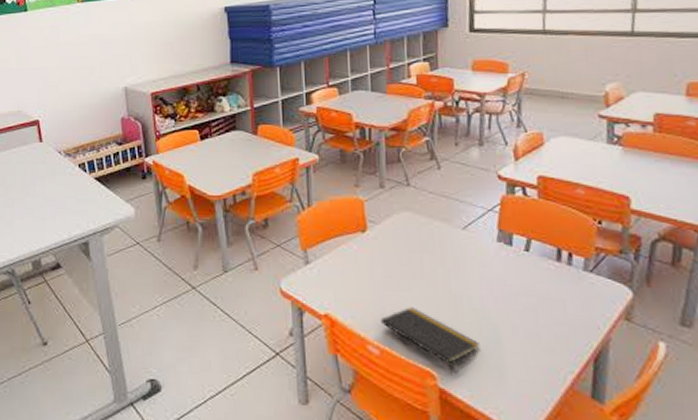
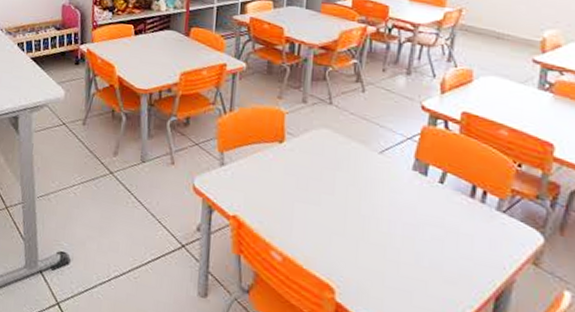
notepad: present [380,307,480,375] -> none [286,220,382,292]

